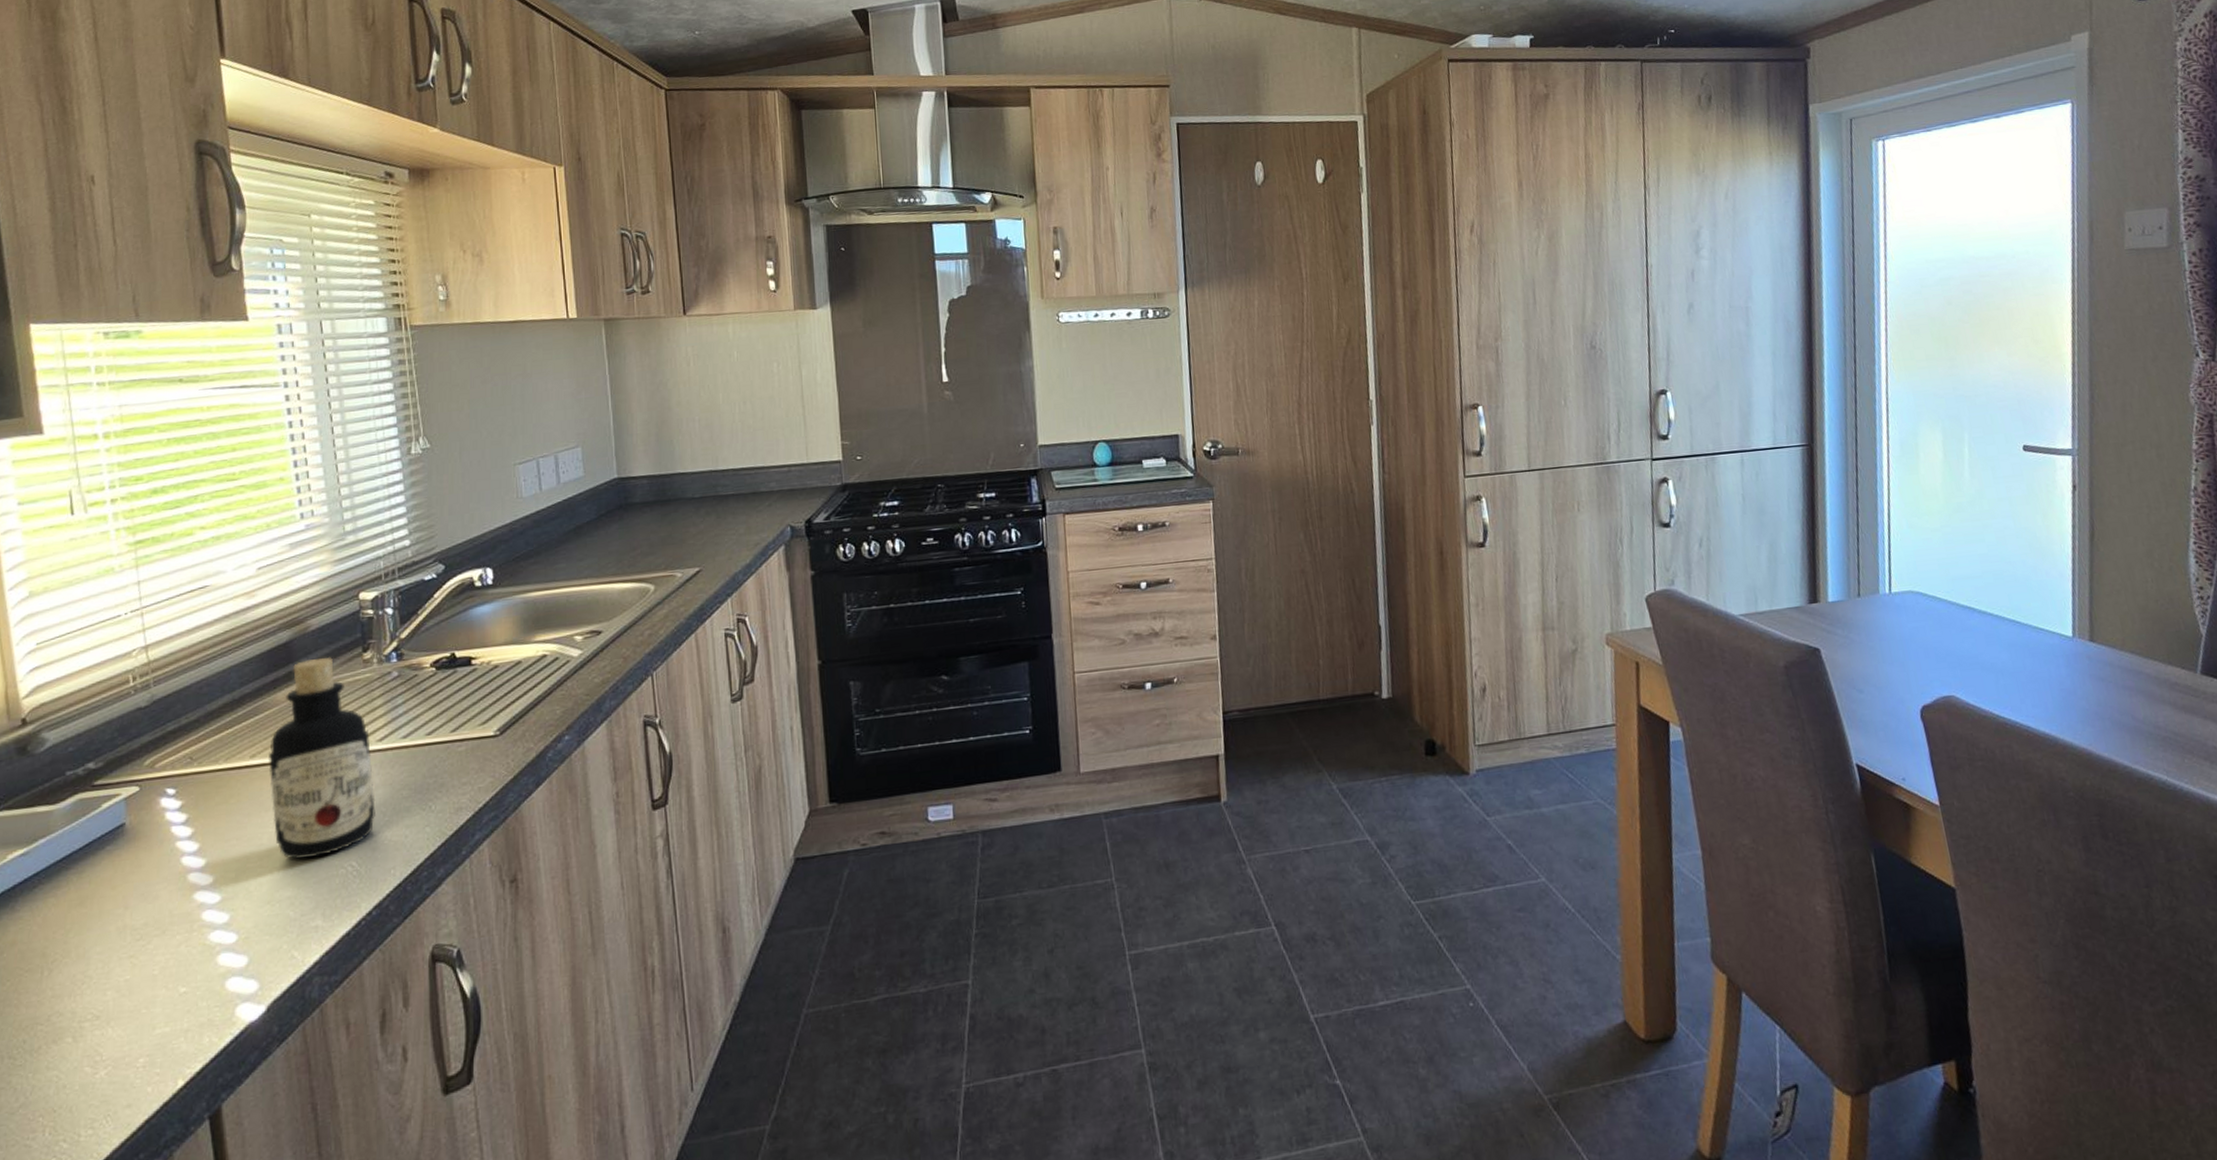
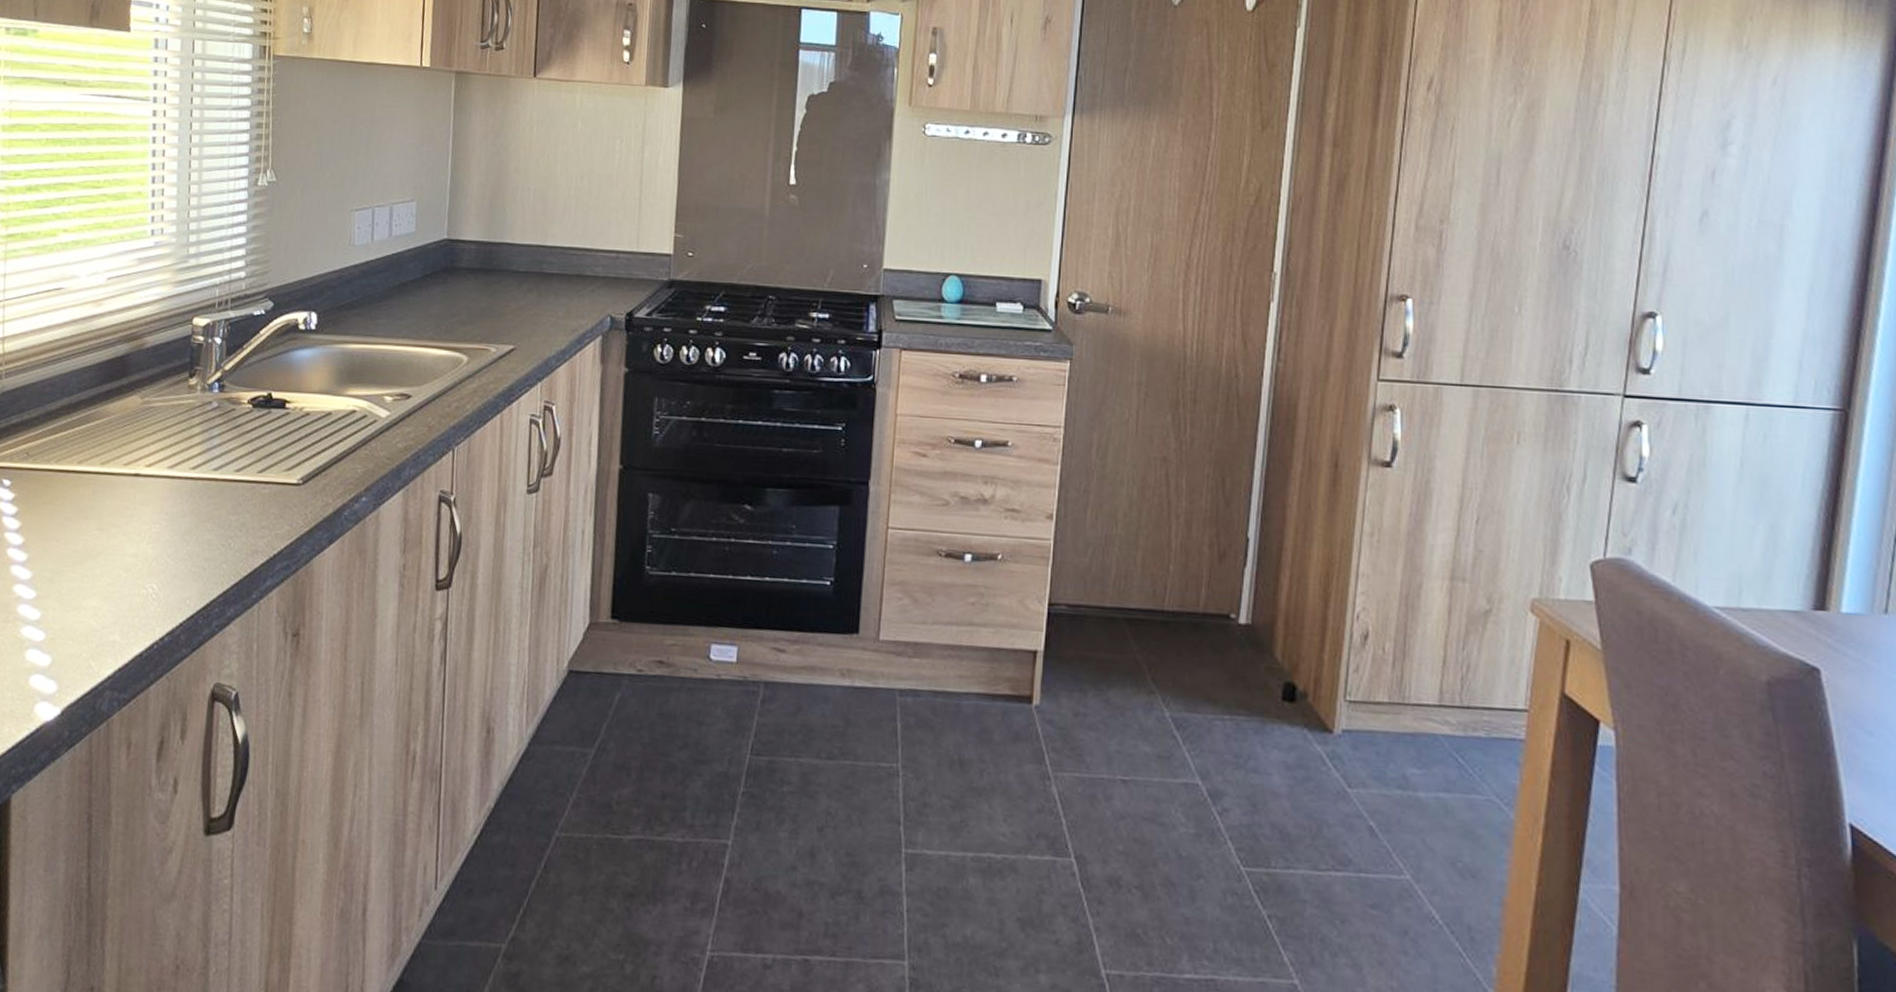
bottle: present [267,656,376,860] -> none [89,376,185,574]

